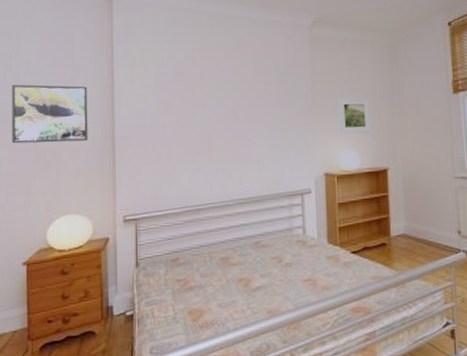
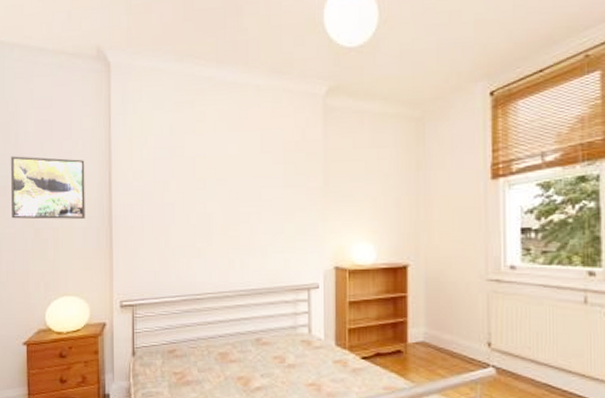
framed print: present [338,97,372,134] -> none [353,180,391,223]

